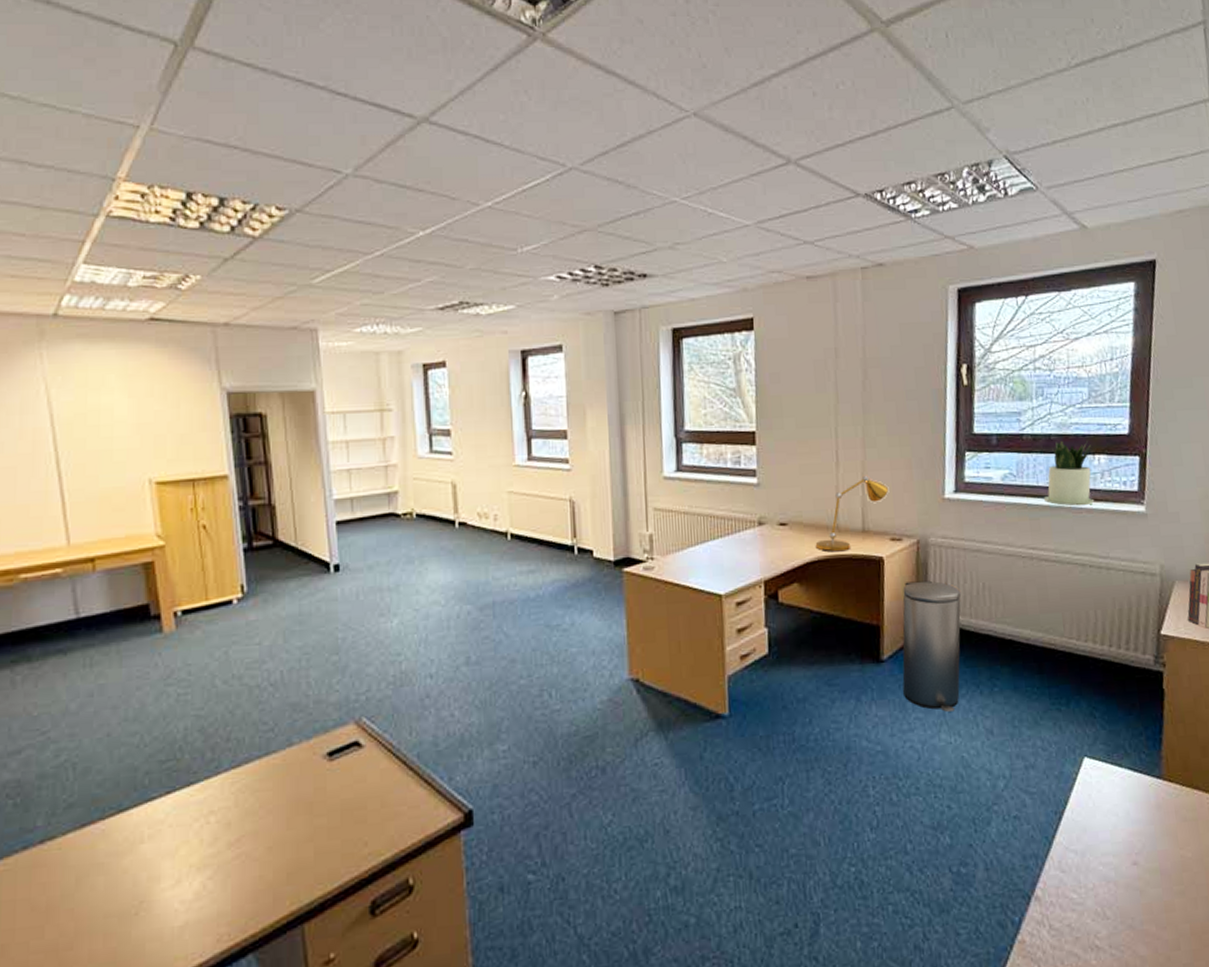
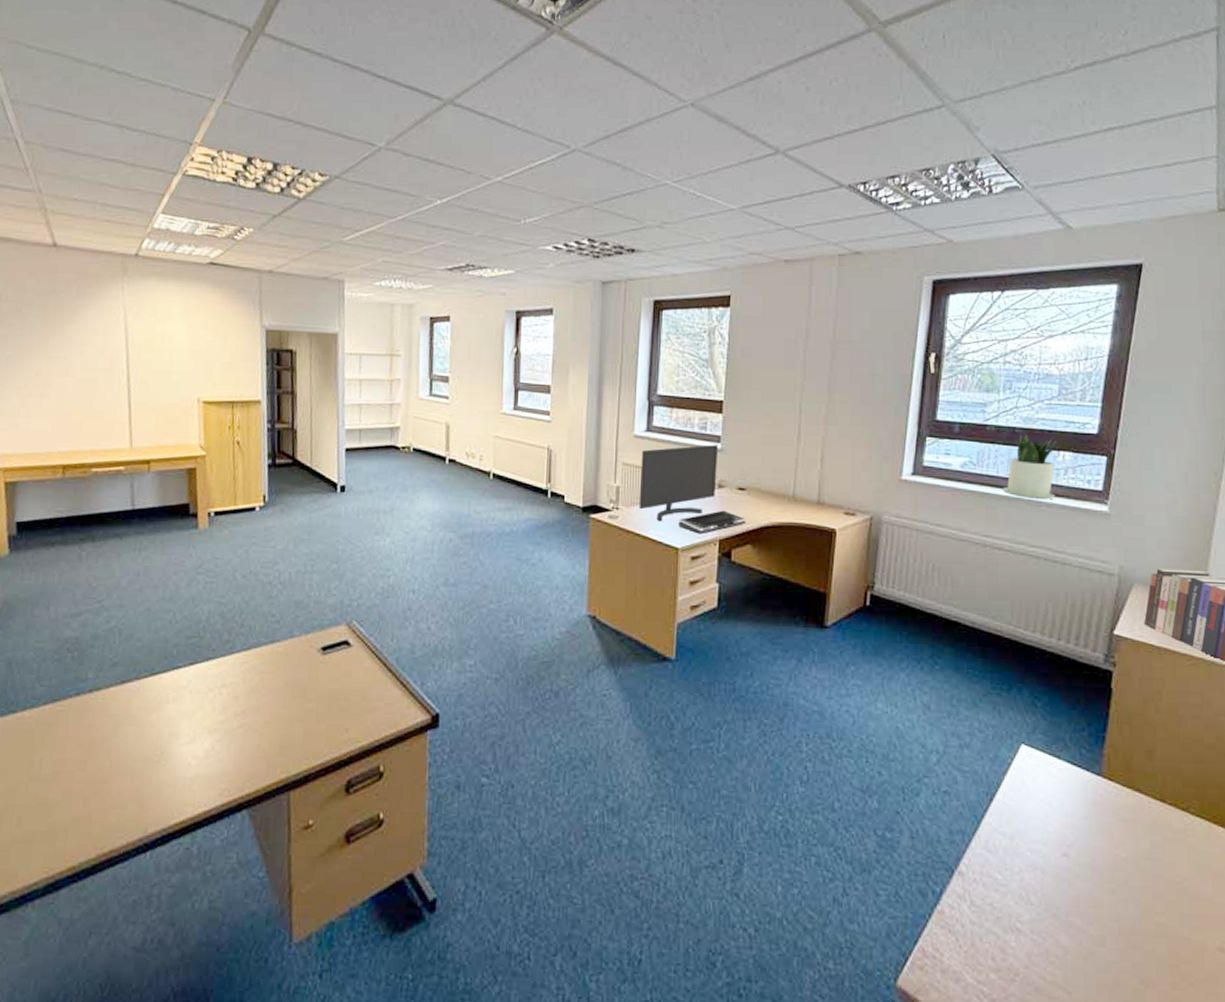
computer monitor: none [673,479,756,568] -> present [639,445,719,522]
computer keyboard: none [719,549,790,578] -> present [678,510,745,535]
desk lamp: present [815,476,889,553] -> none [771,451,847,520]
pedal bin: present [902,580,961,712] -> none [844,555,909,683]

